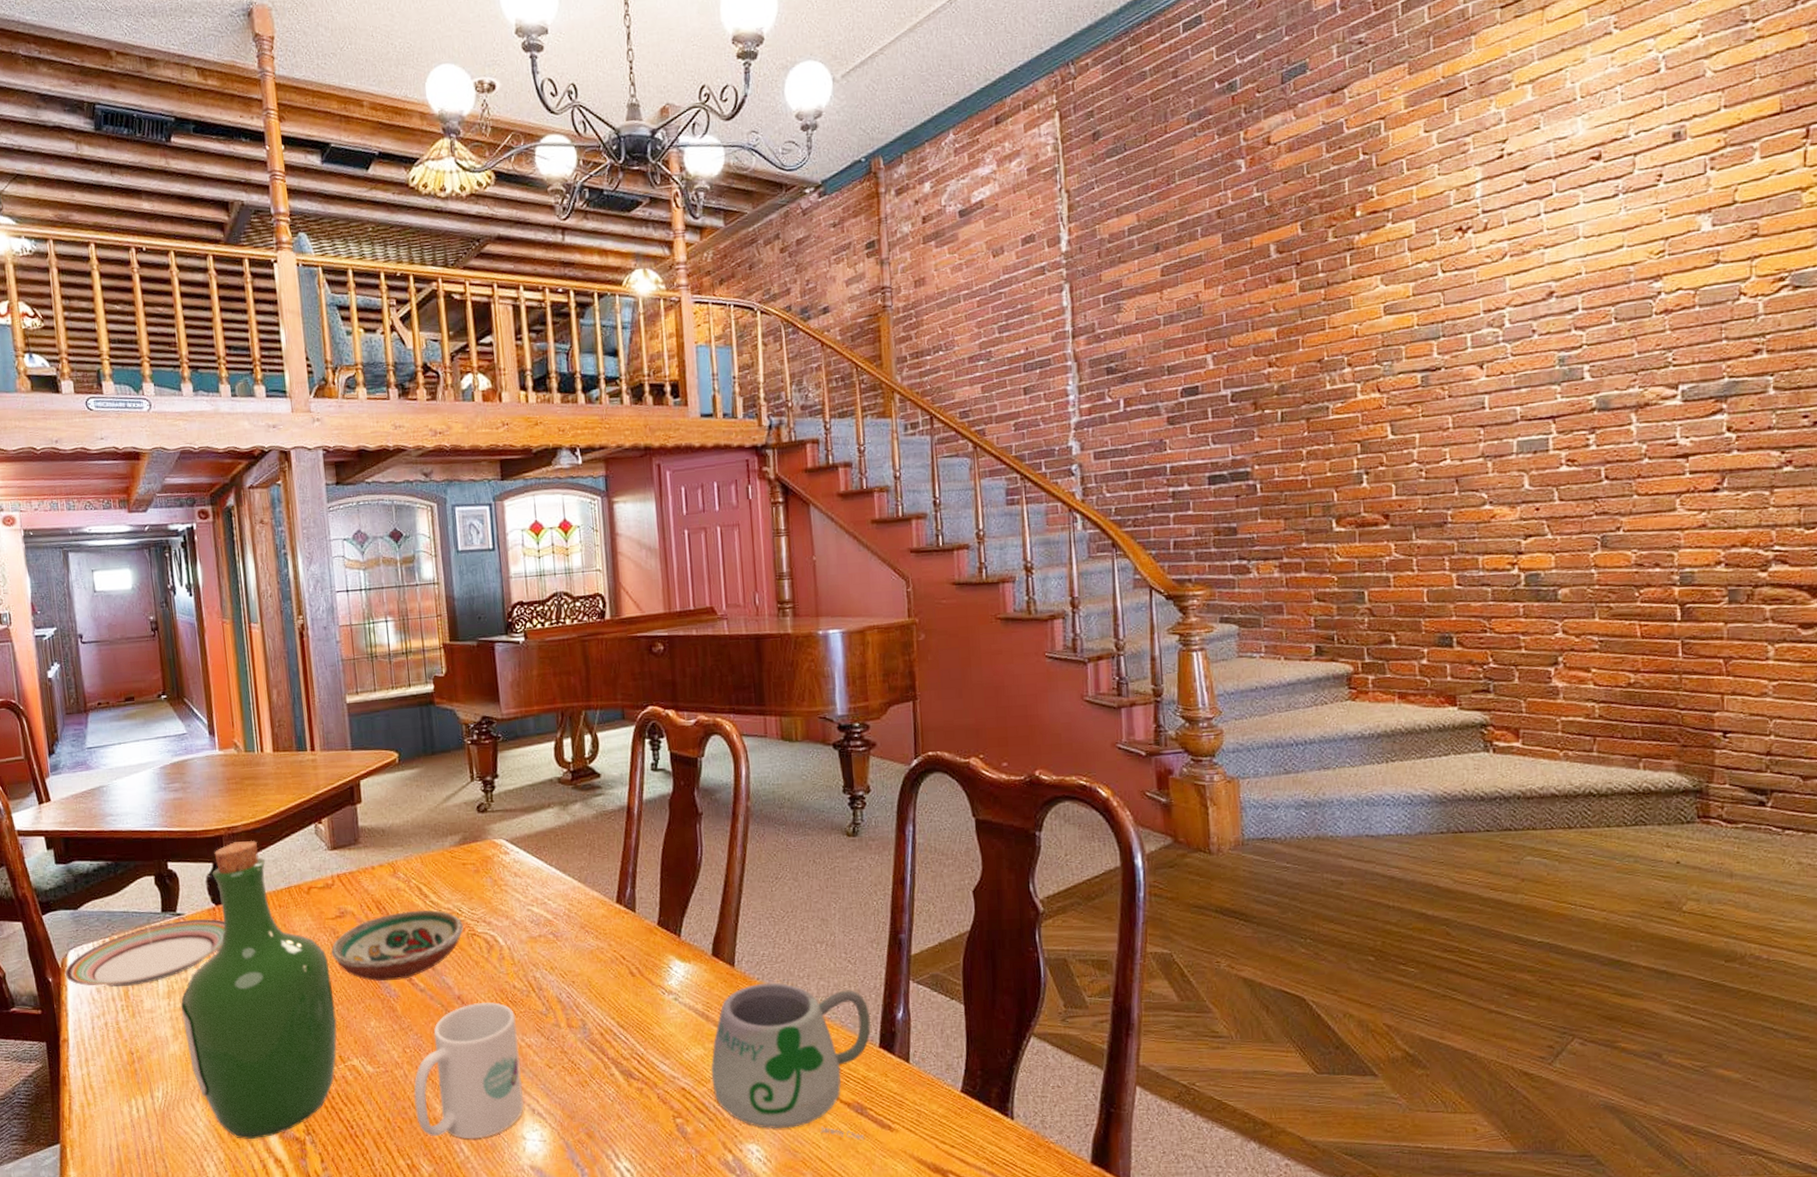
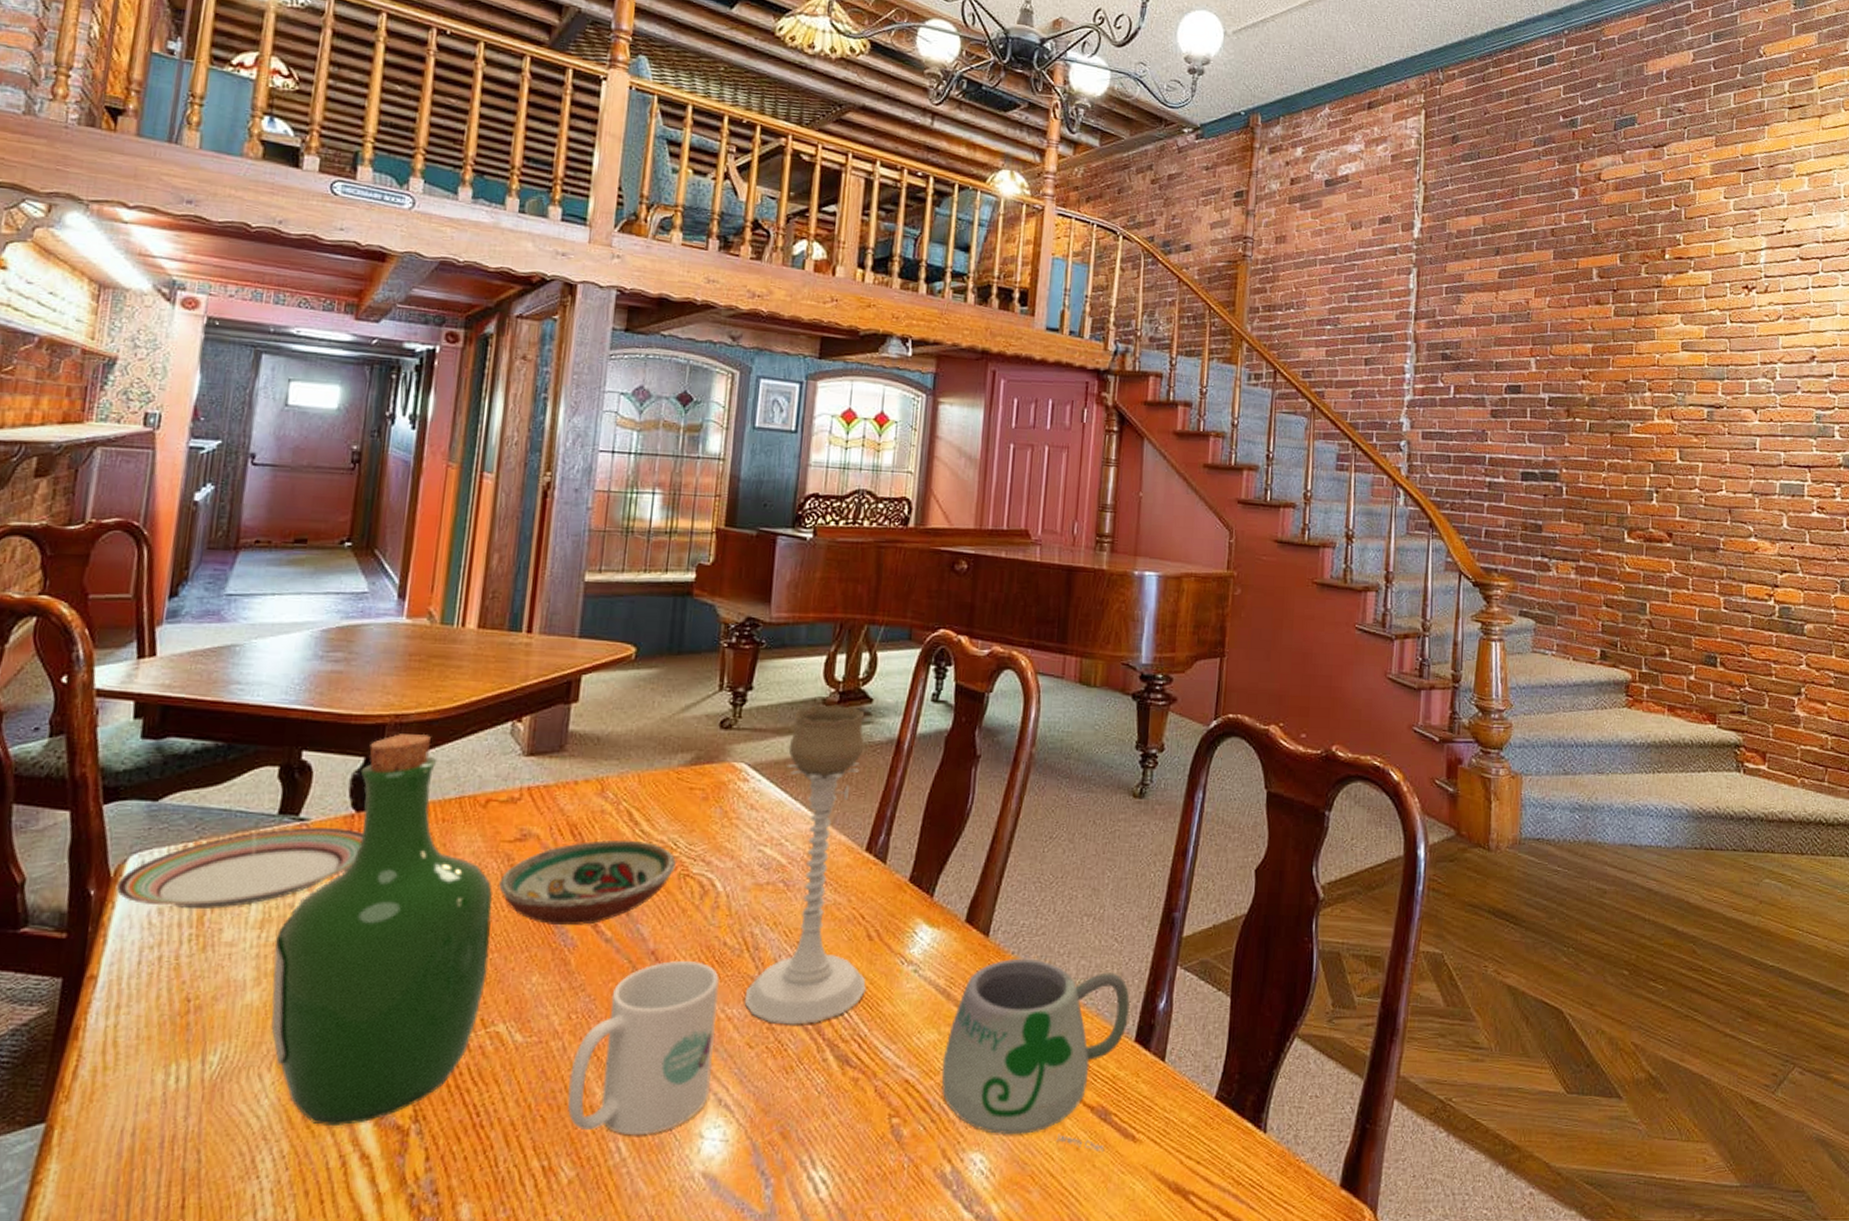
candle holder: none [536,782,636,1049] -> present [744,704,866,1025]

